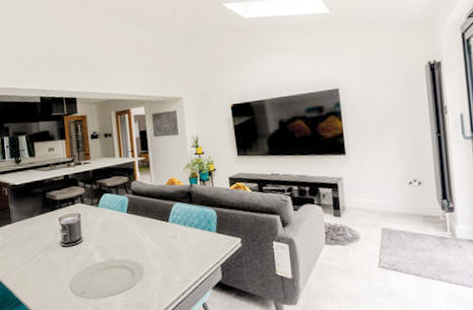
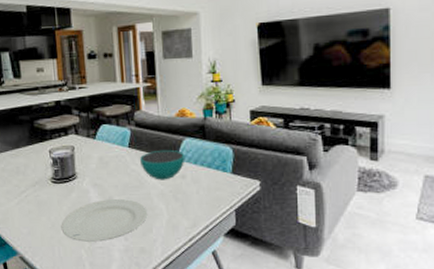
bowl: none [137,214,176,241] -> present [140,149,185,180]

